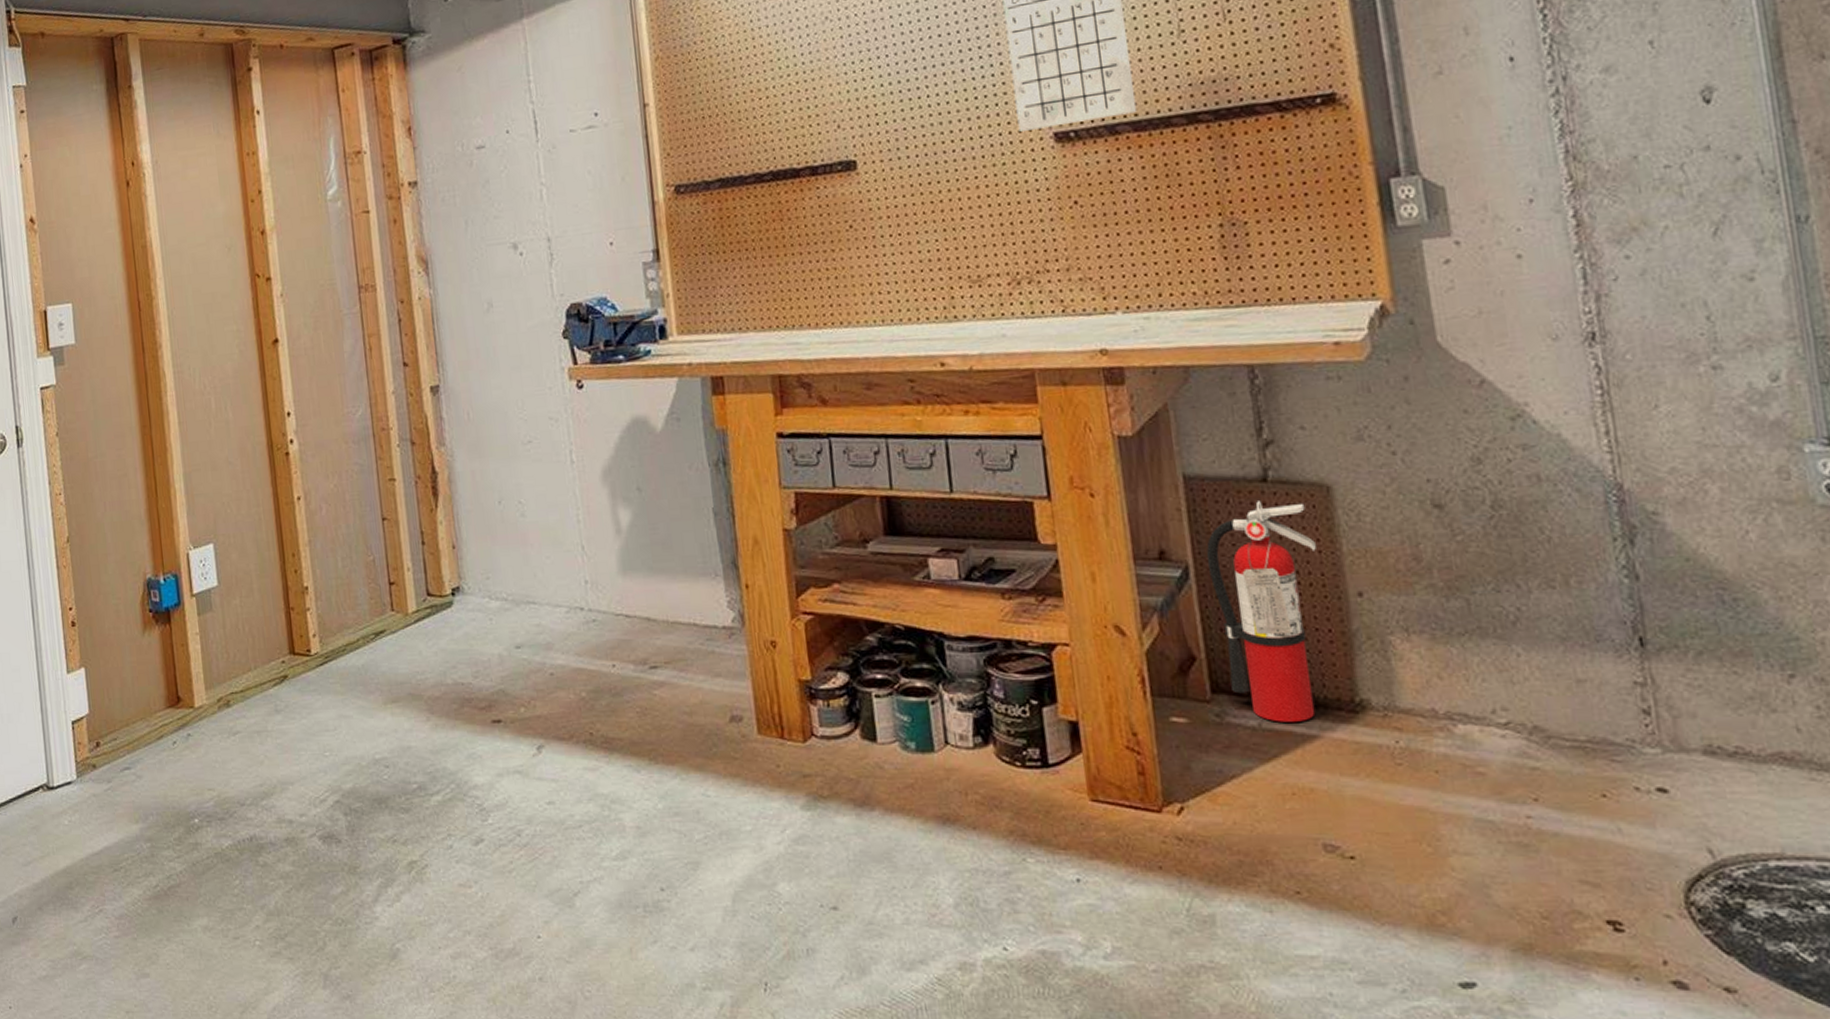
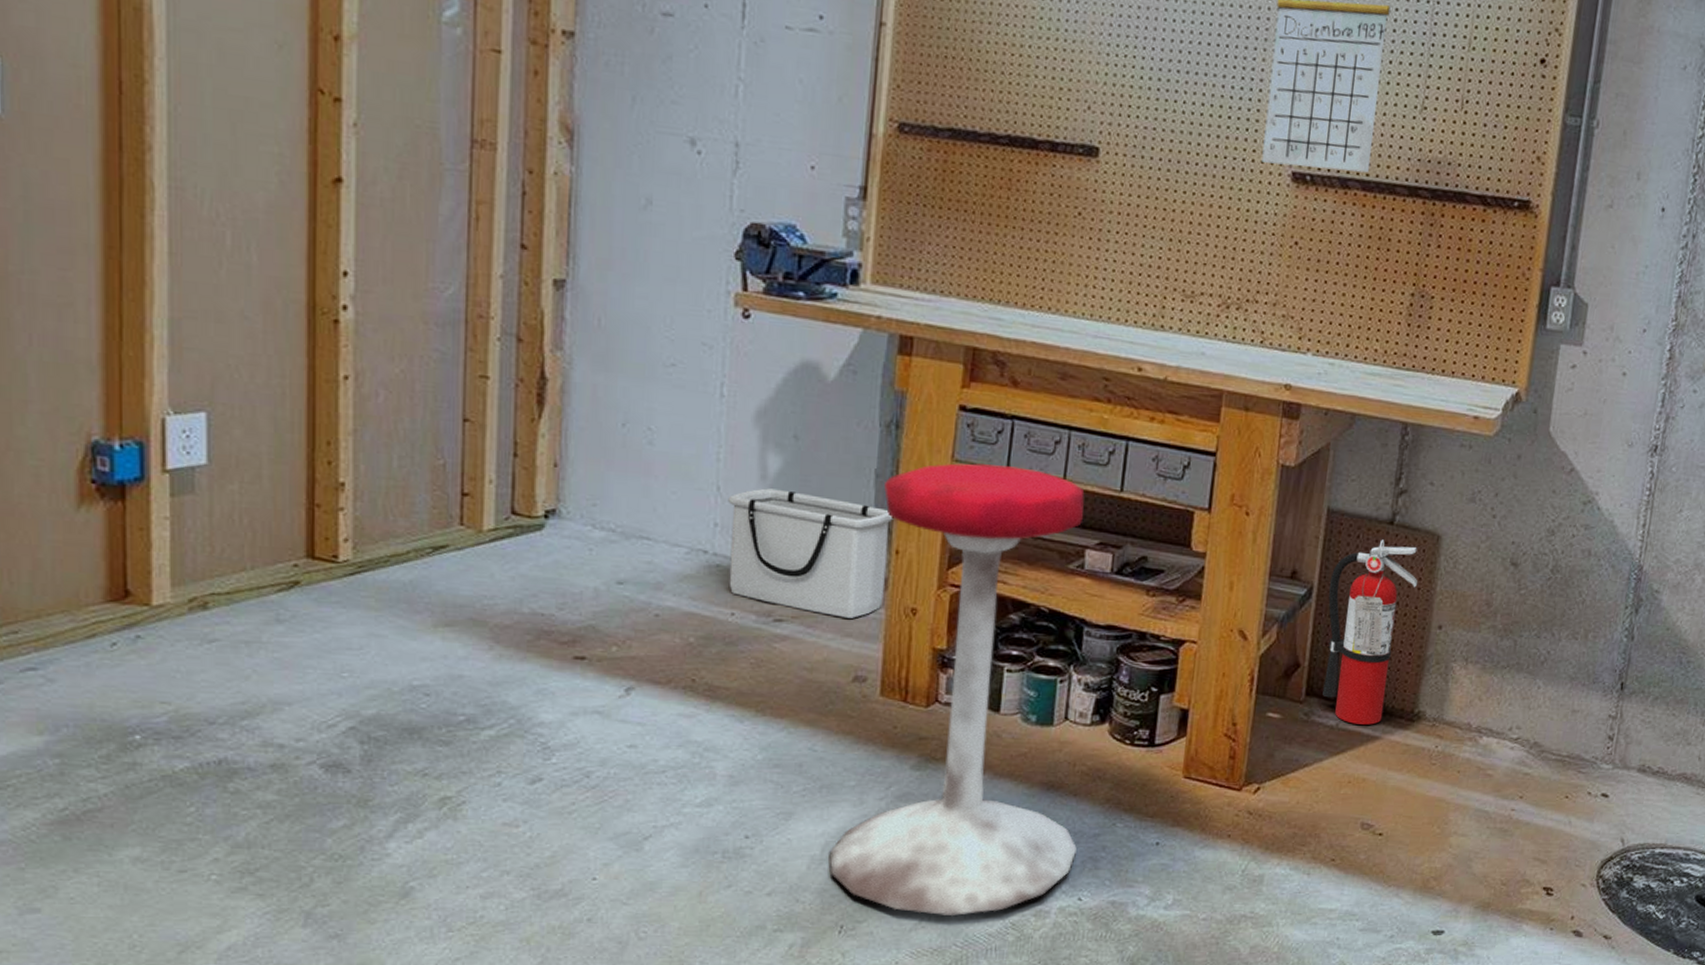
storage bin: none [592,540,743,658] -> present [728,488,894,618]
stool: none [722,484,990,971] -> present [829,463,1085,917]

